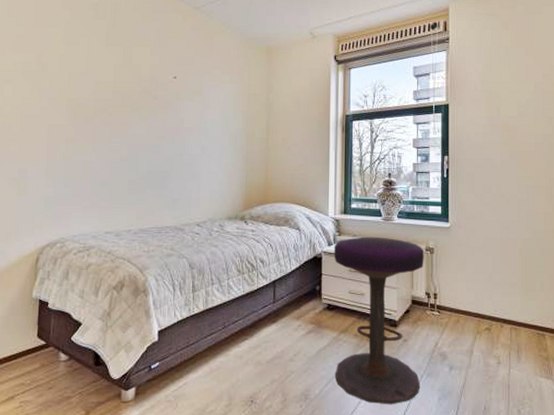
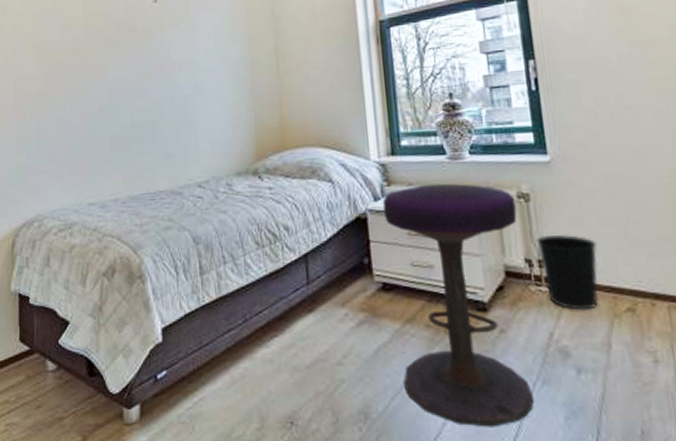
wastebasket: none [434,278,473,328] -> present [536,235,598,311]

